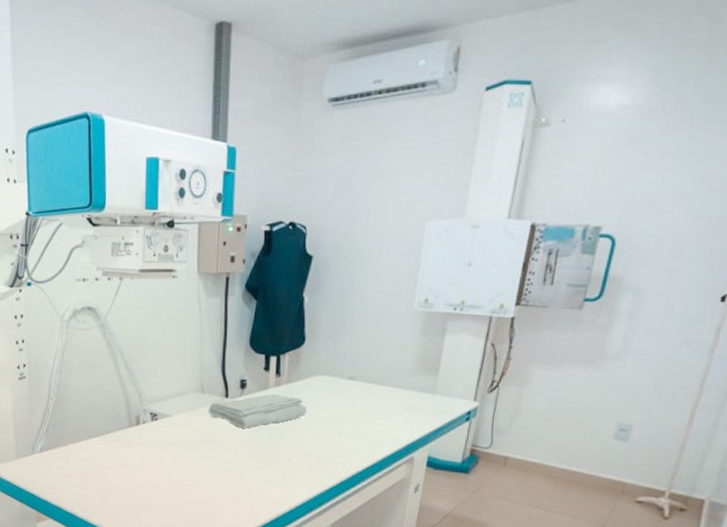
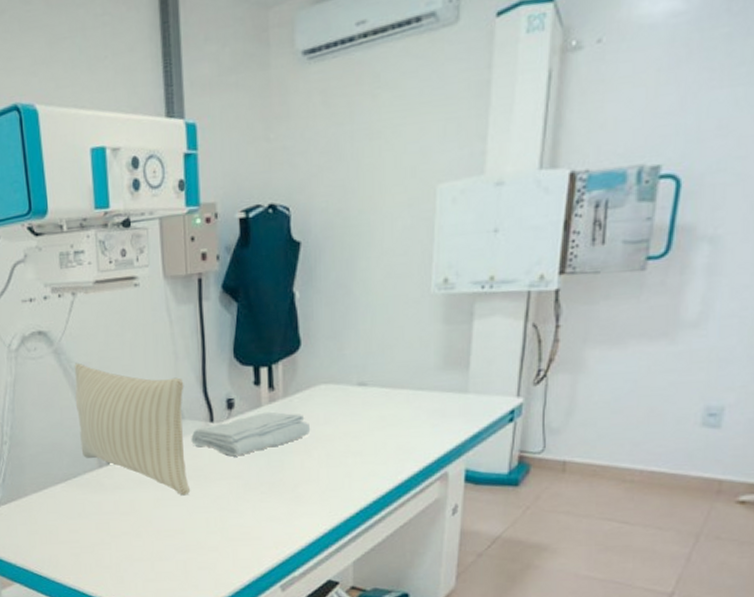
pillow: none [114,337,207,457] -> present [74,362,191,496]

